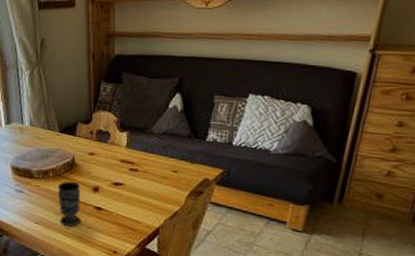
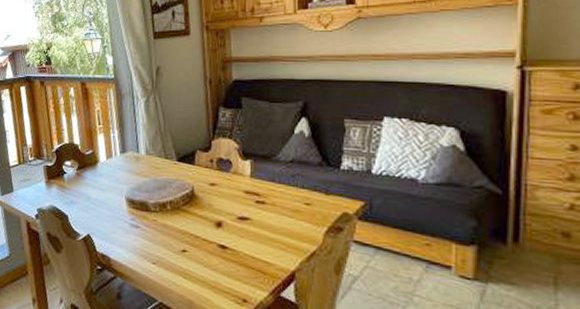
cup: present [58,181,81,227] -> none [176,215,204,268]

